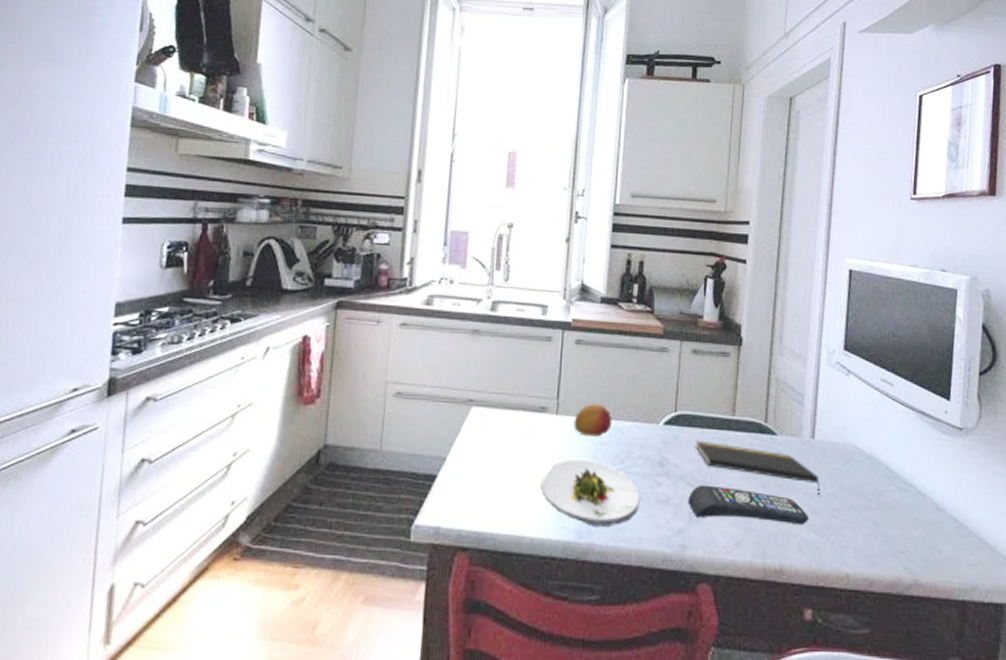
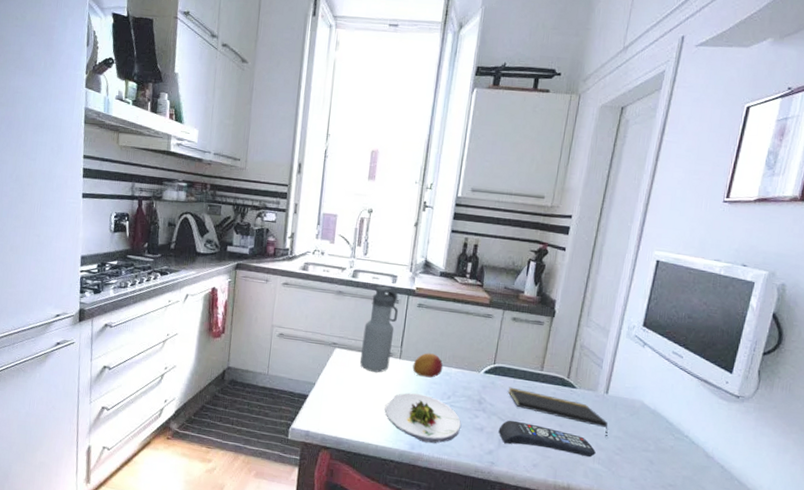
water bottle: none [505,319,552,435] -> present [360,286,399,373]

